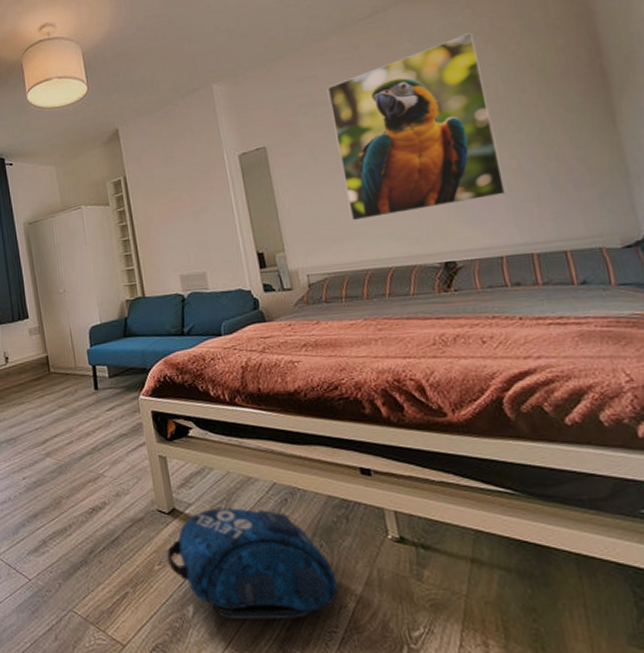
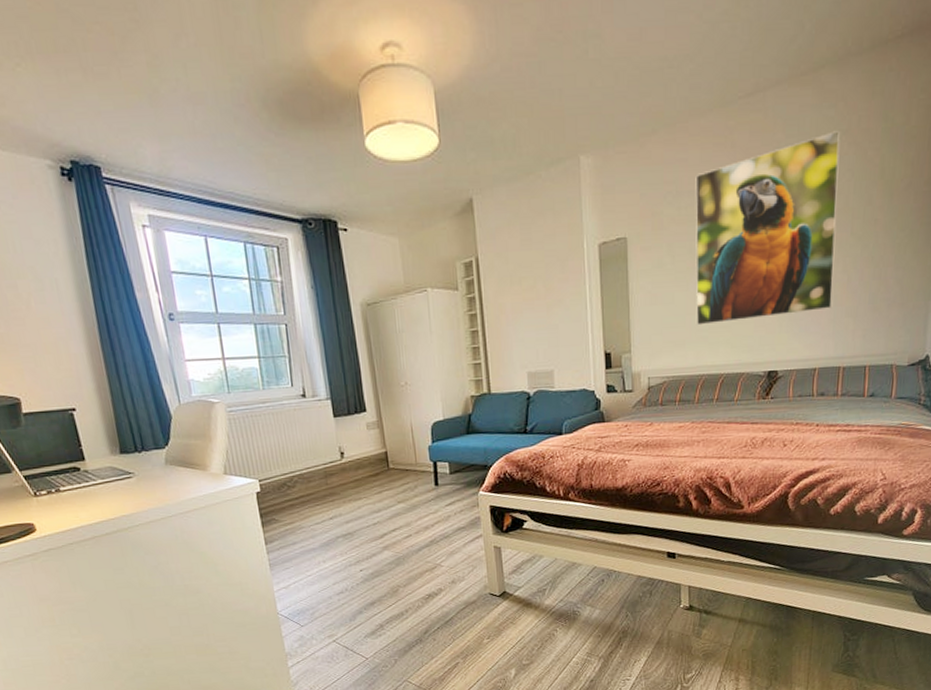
backpack: present [167,508,338,619] -> none [496,589,635,677]

